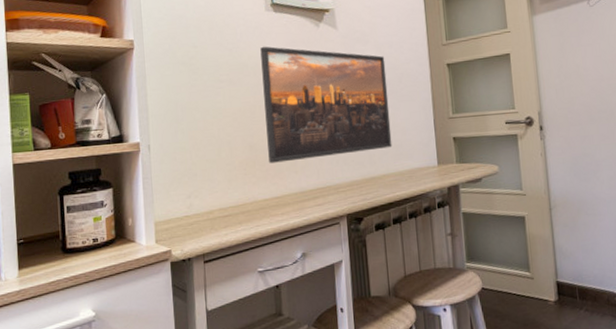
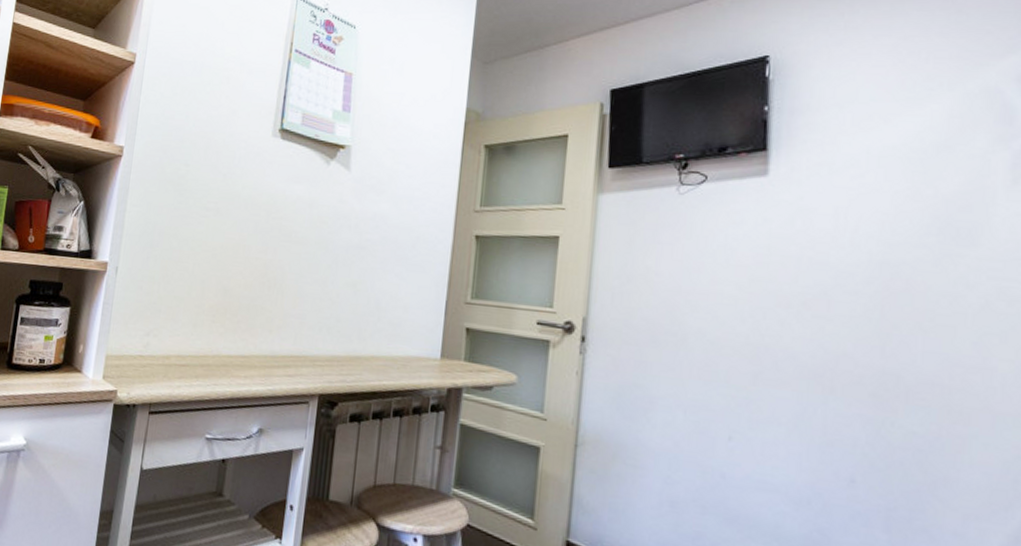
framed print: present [260,46,392,163] -> none [242,177,401,325]

